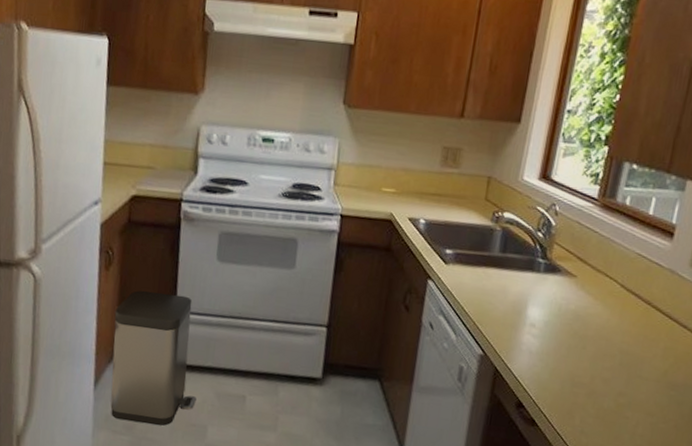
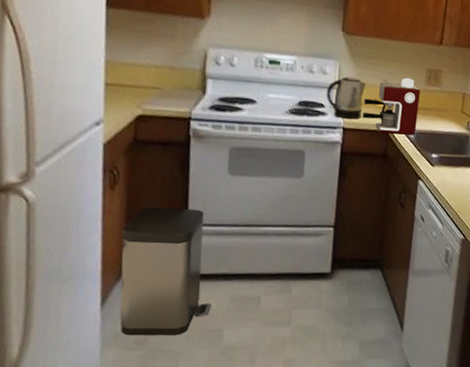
kettle: none [322,156,369,205] -> present [326,76,366,119]
coffee maker: none [363,157,434,227] -> present [362,77,420,137]

